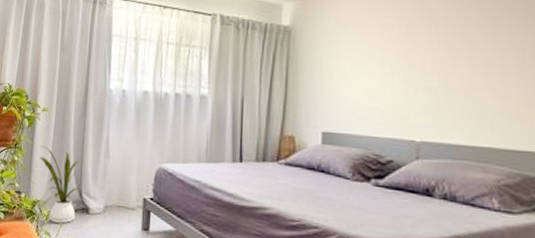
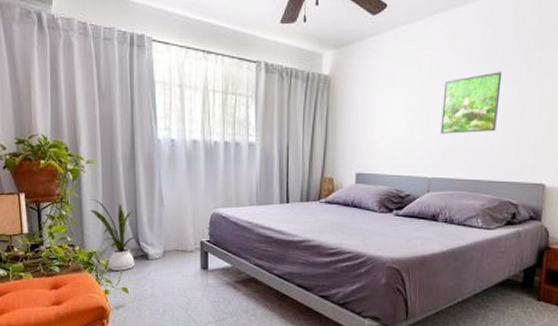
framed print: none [429,19,508,90] -> present [440,72,502,134]

